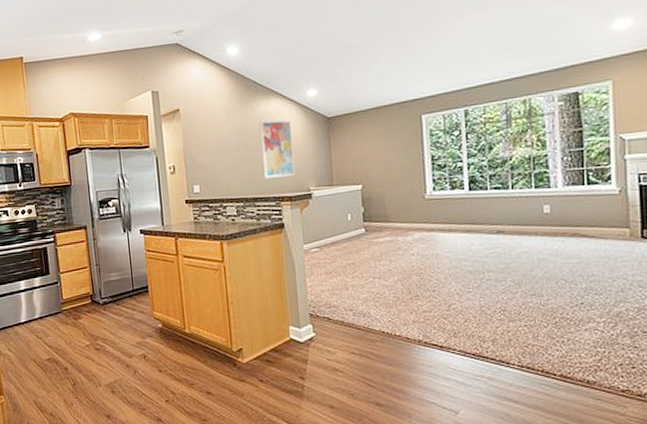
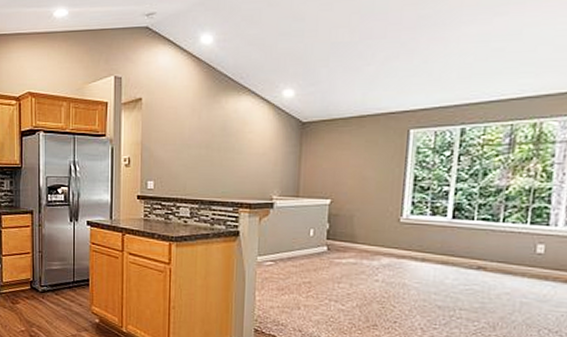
wall art: present [259,120,295,178] -> none [224,118,261,182]

